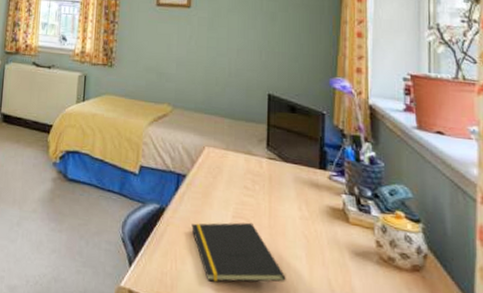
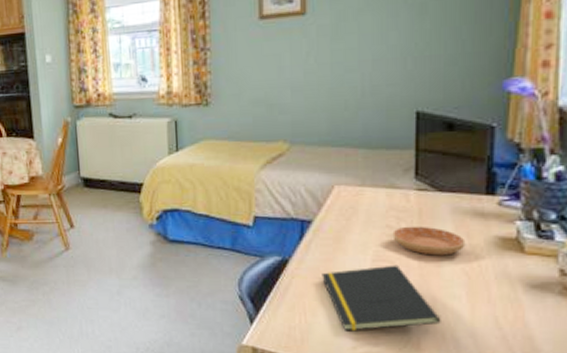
saucer: none [249,189,305,219] -> present [392,226,466,256]

